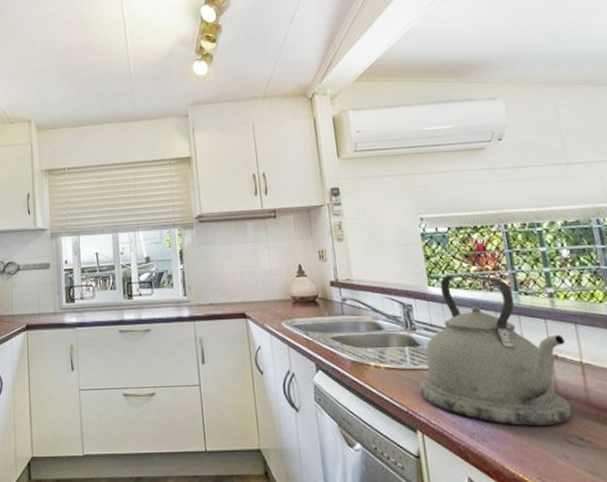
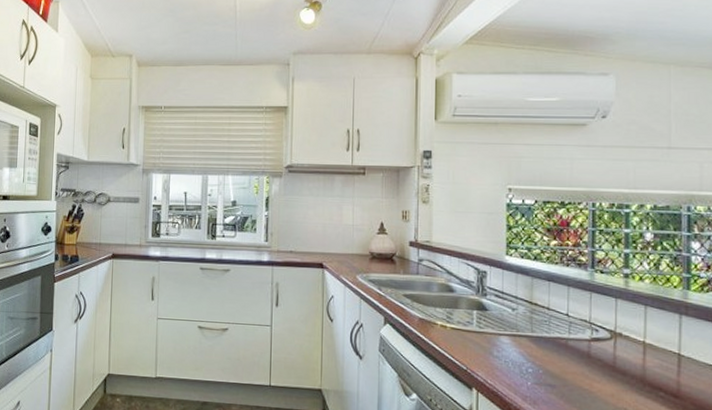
kettle: present [419,274,574,427] -> none [482,246,631,397]

